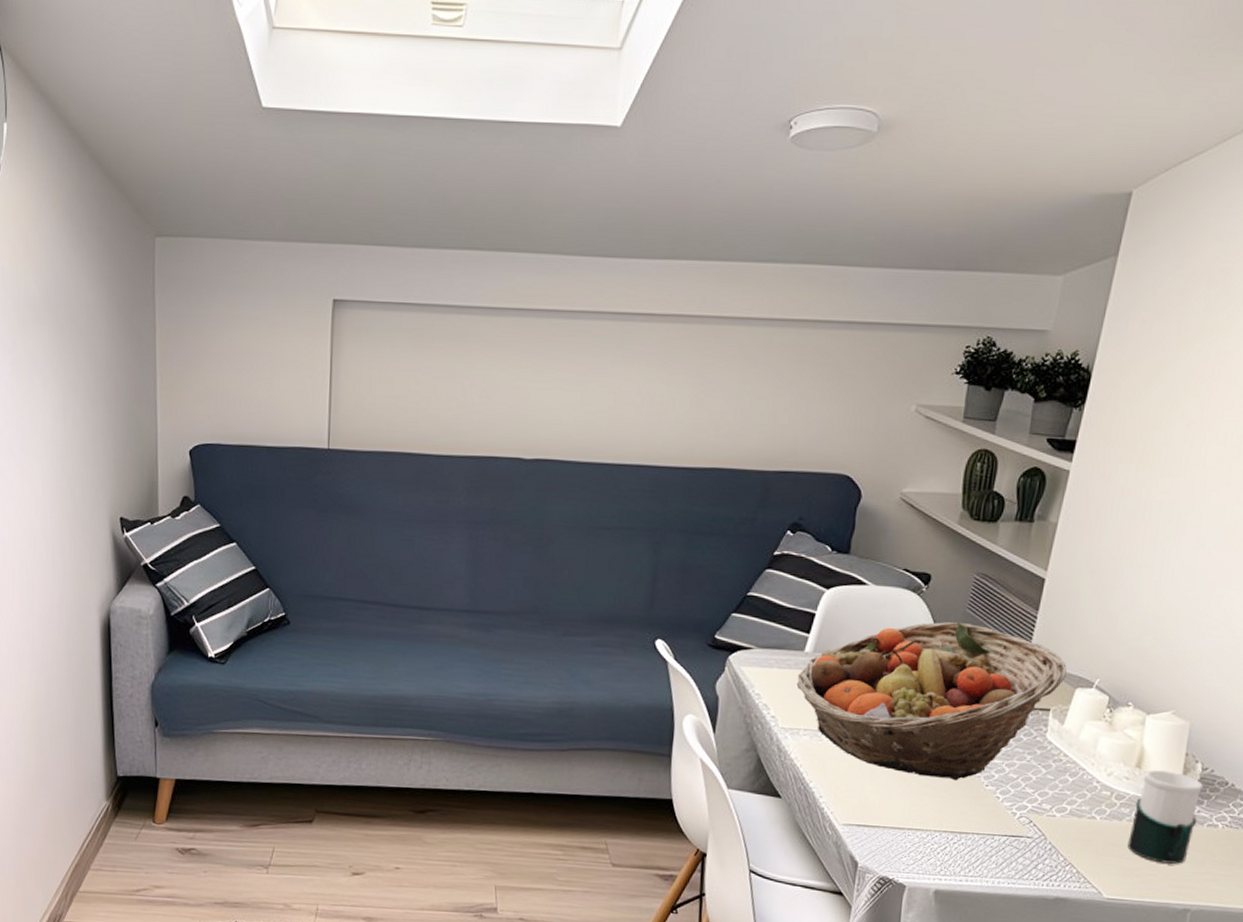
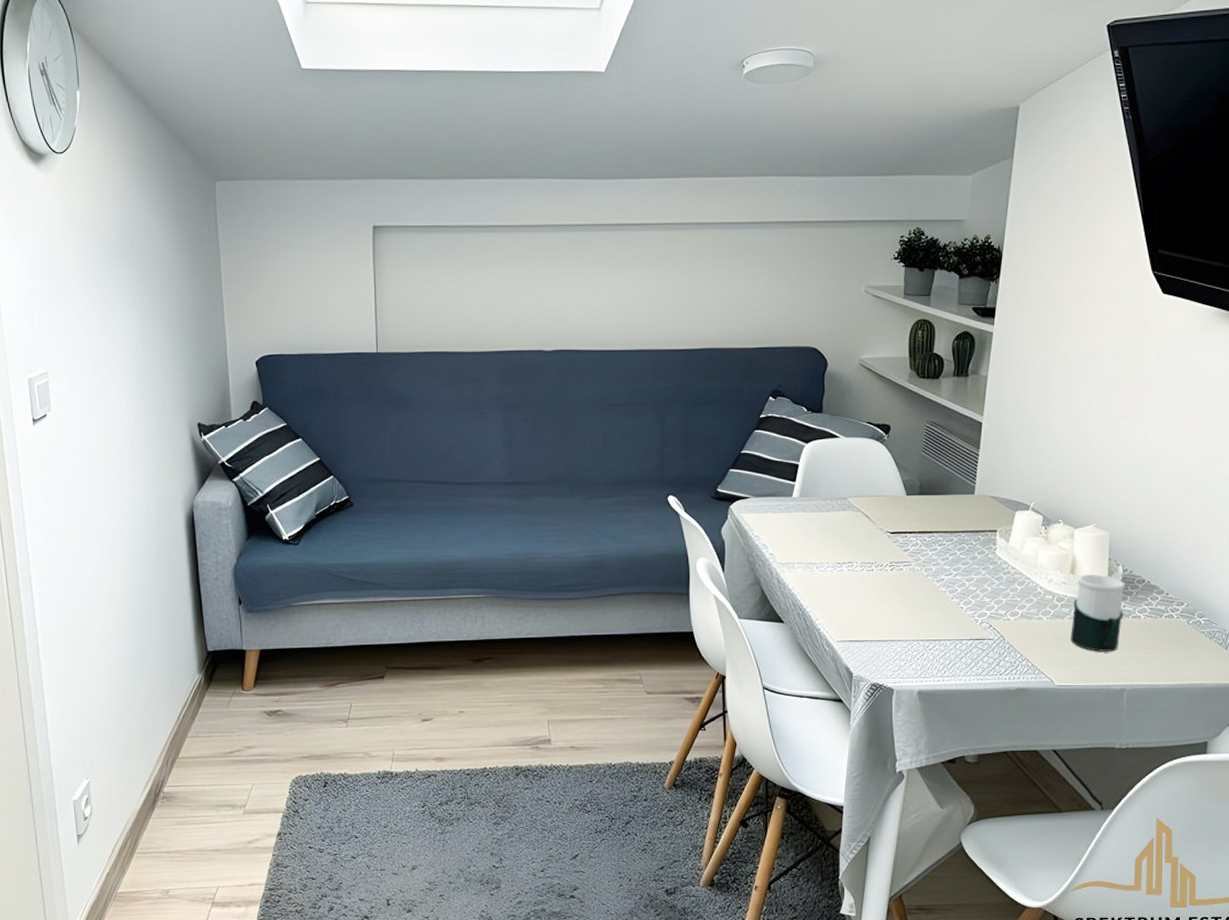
fruit basket: present [796,621,1067,780] -> none [788,463,1007,596]

